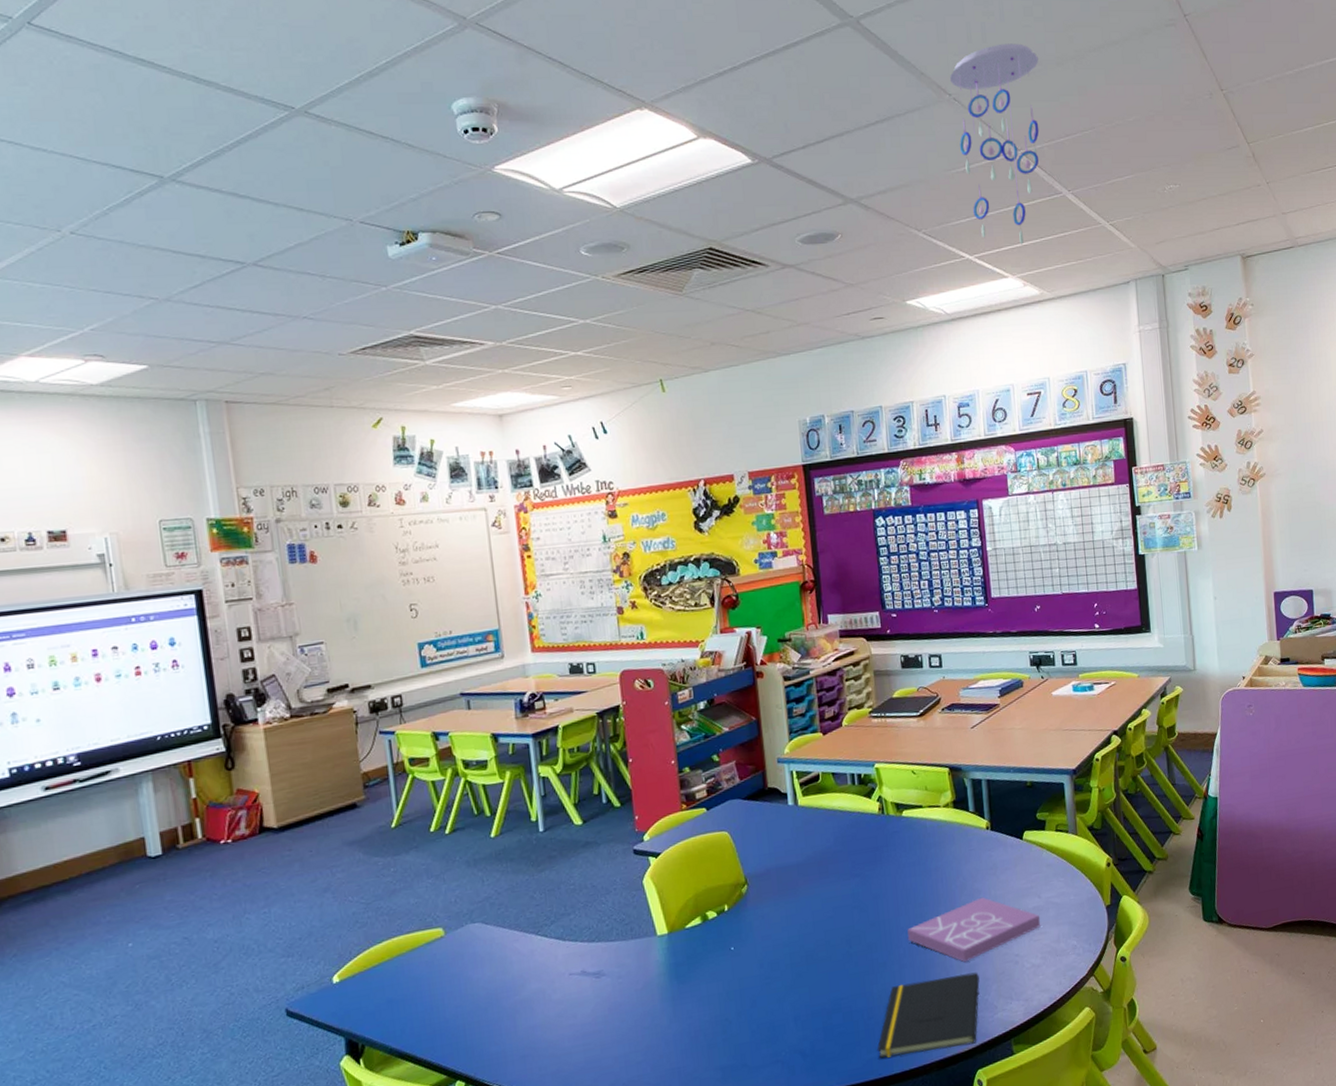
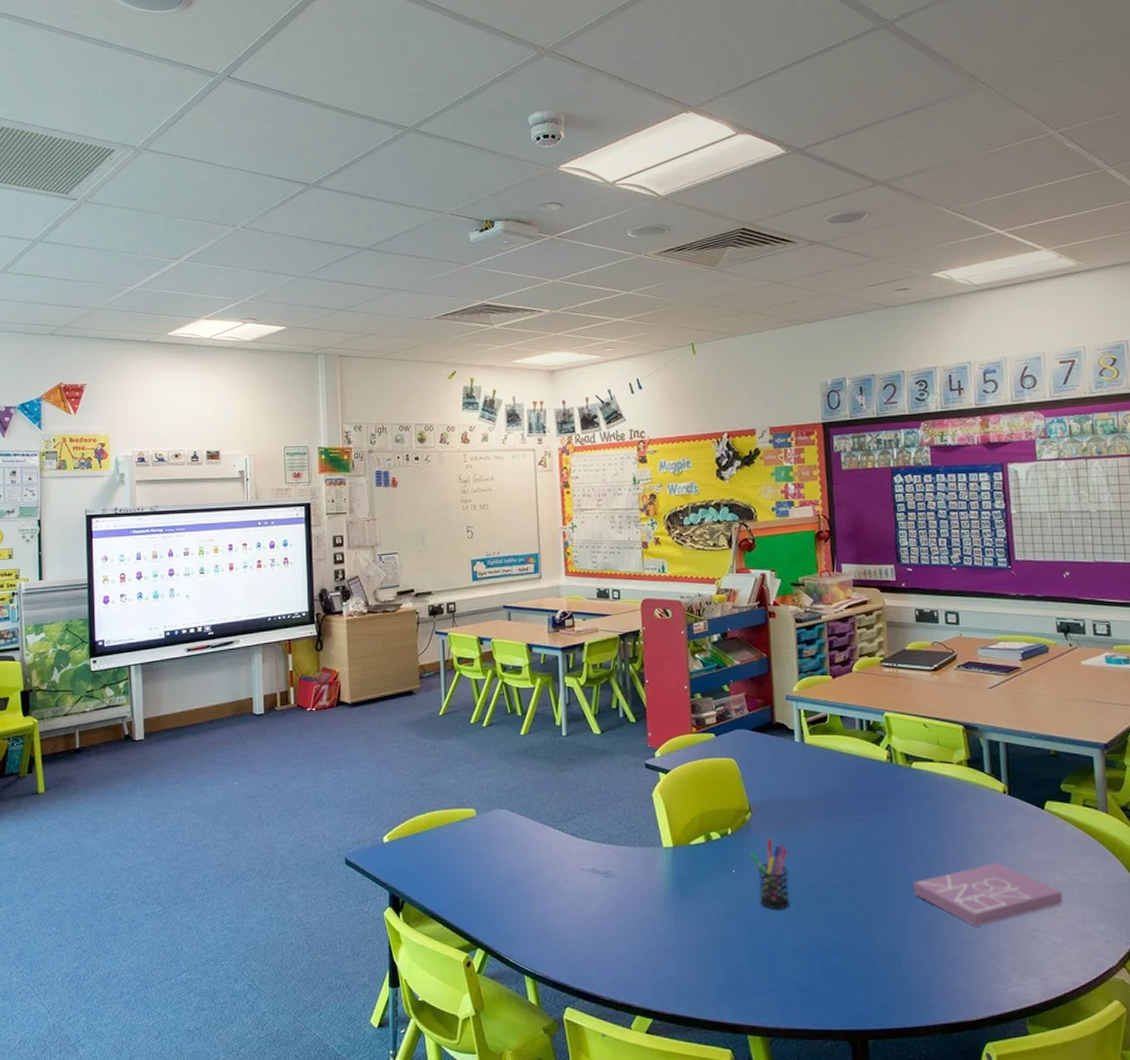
pen holder: none [748,909,791,980] -> present [750,839,791,909]
notepad: present [877,972,980,1058] -> none [876,938,992,1014]
ceiling mobile: present [949,43,1040,245] -> none [983,31,1079,219]

